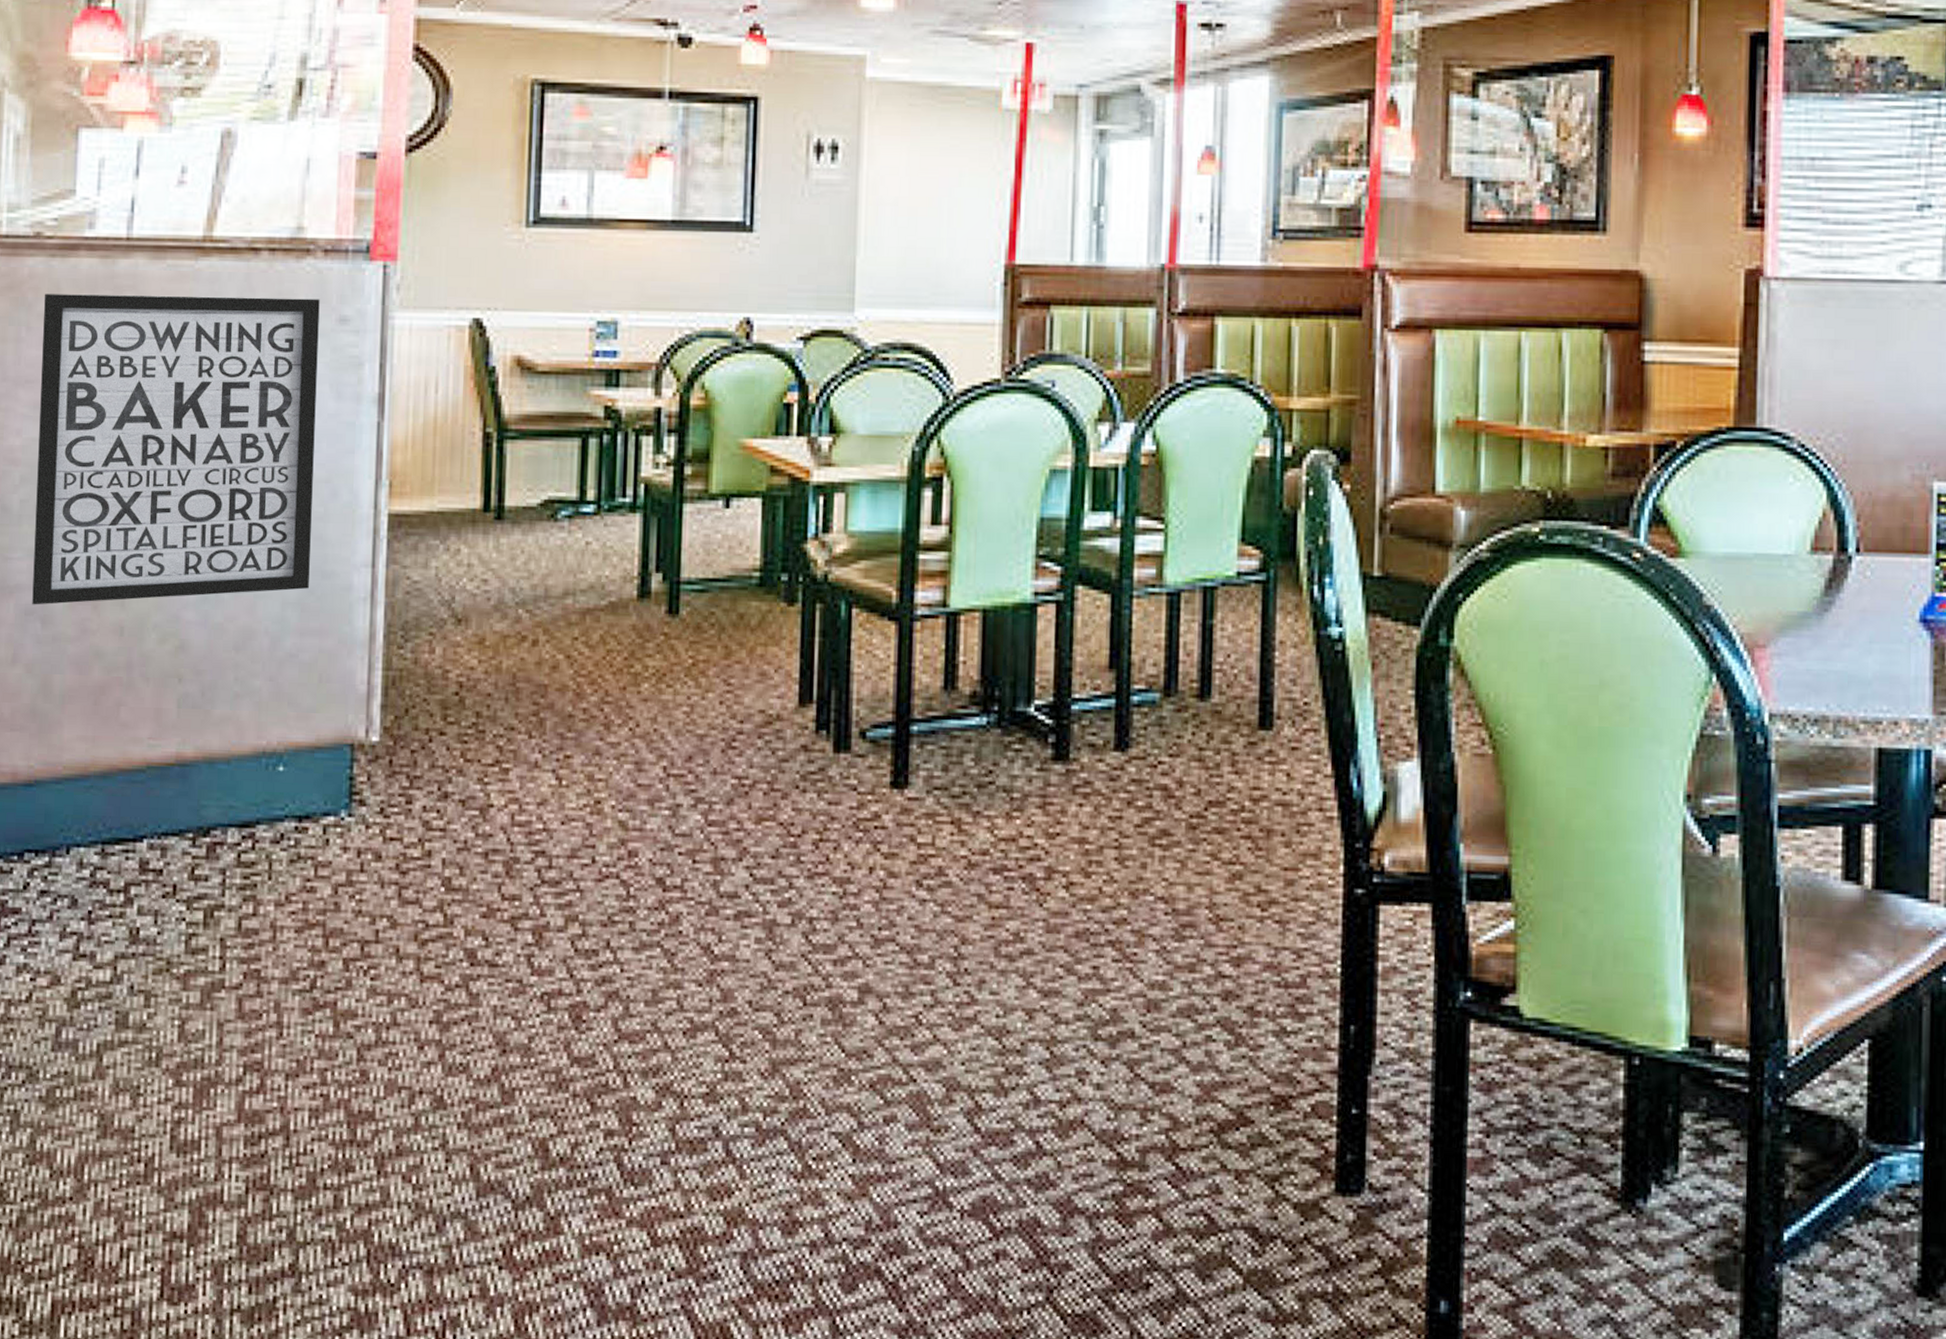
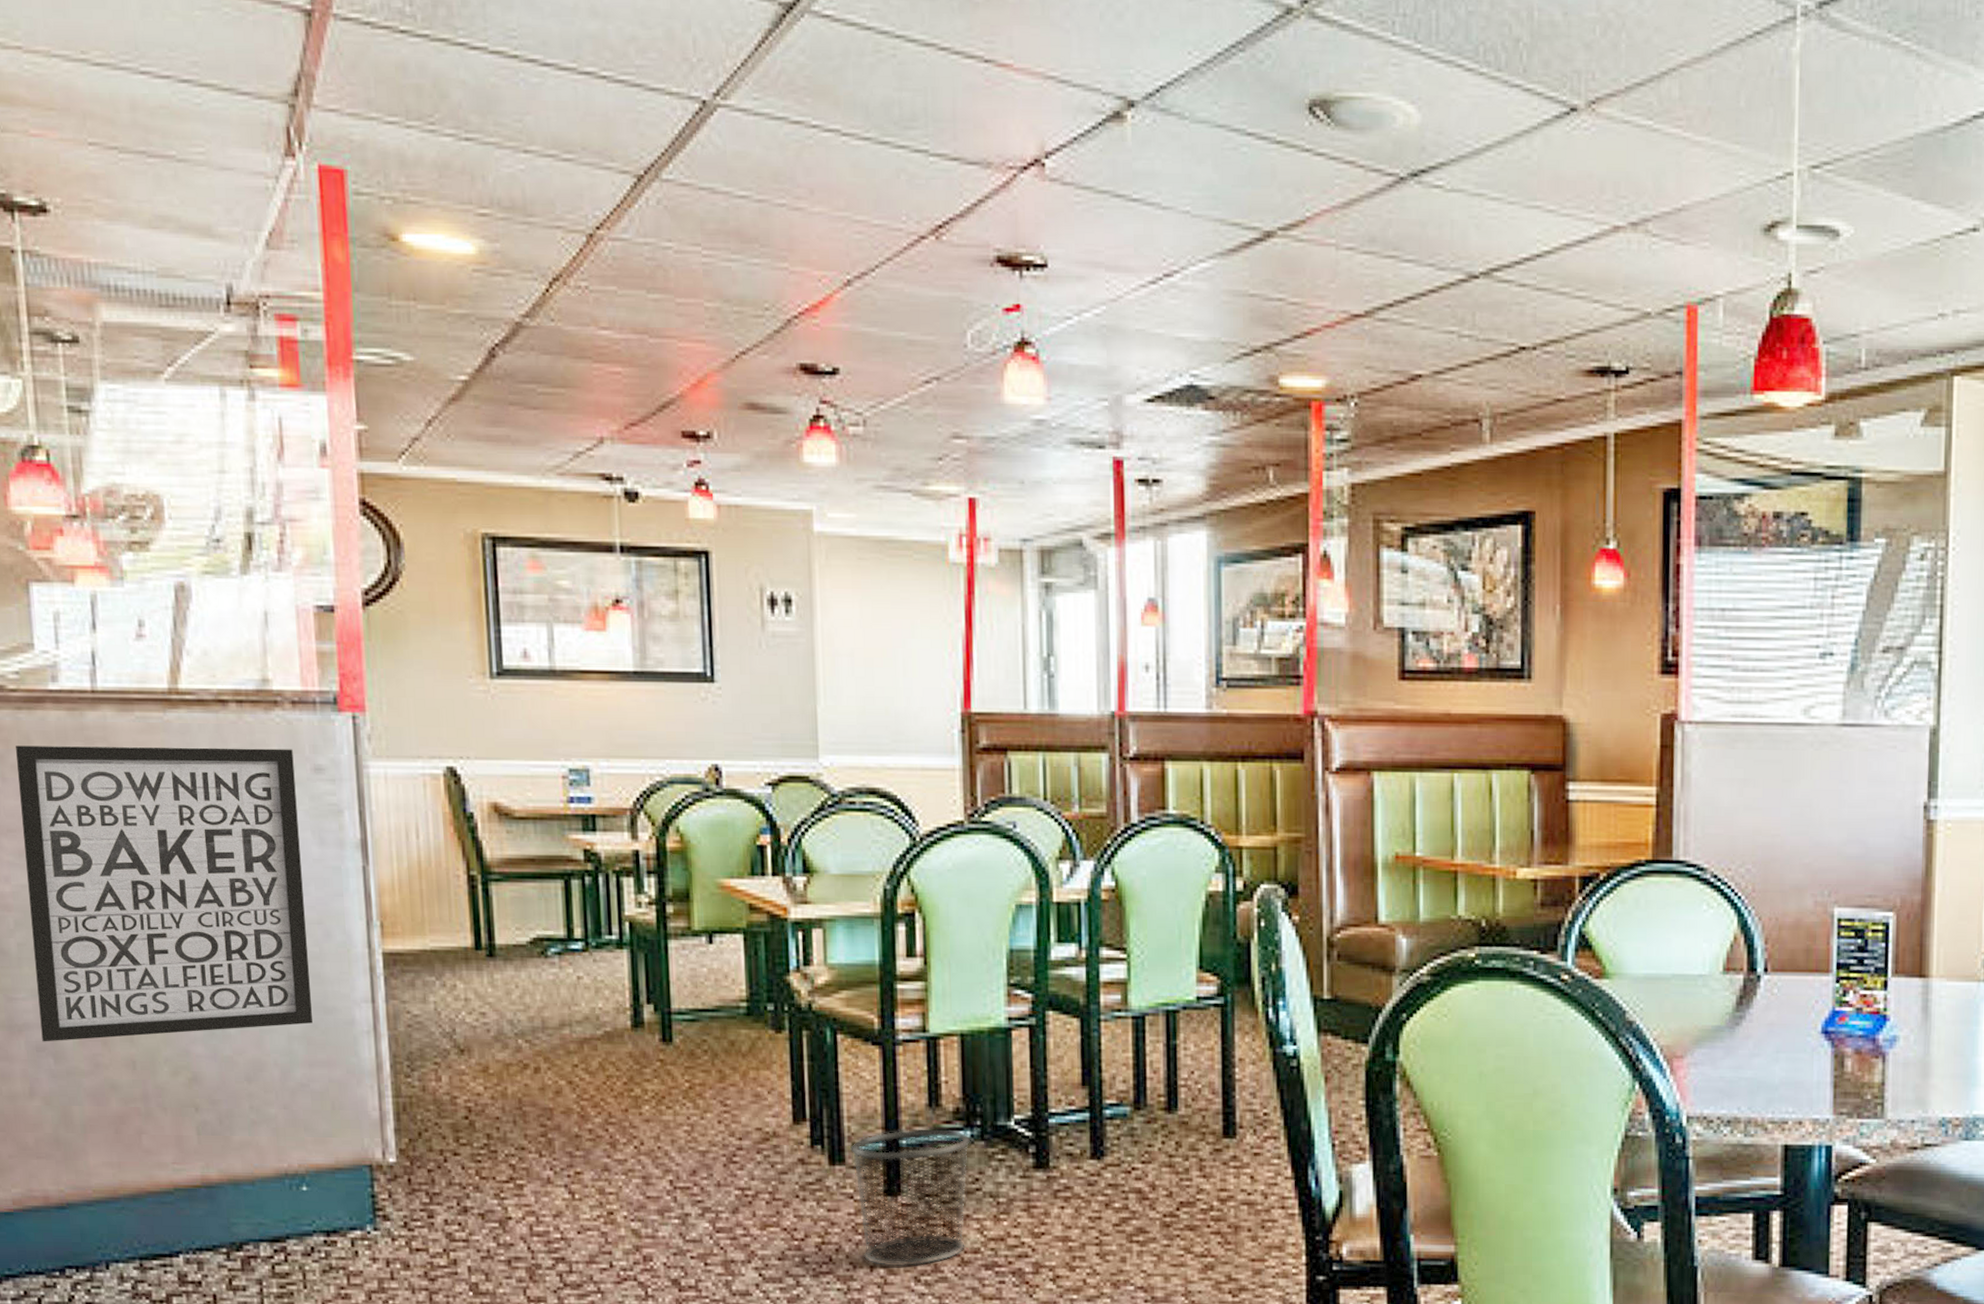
waste bin: none [857,713,987,869] -> present [850,1128,971,1267]

